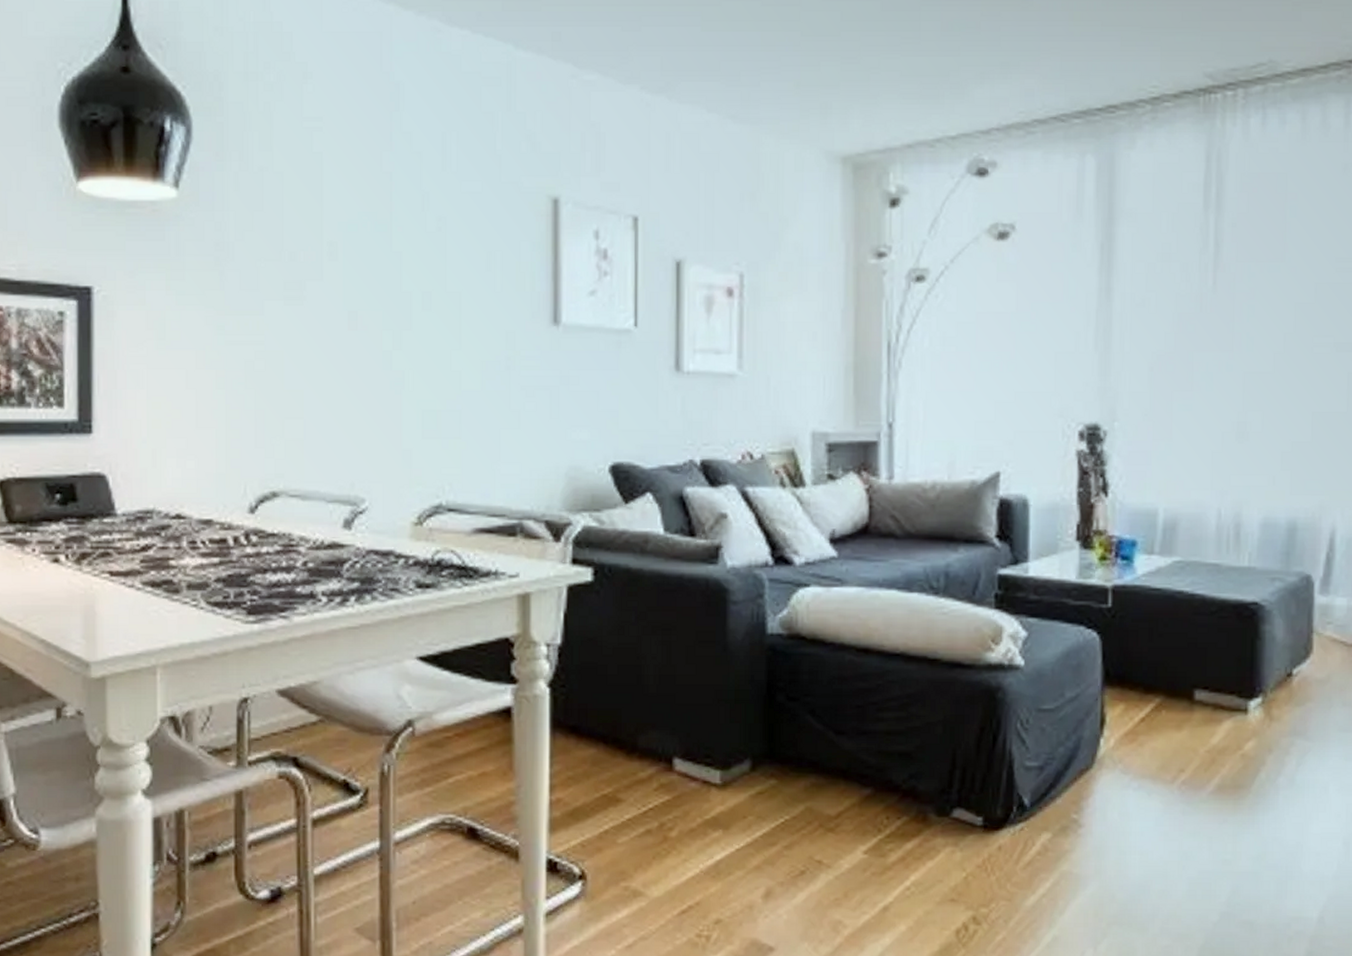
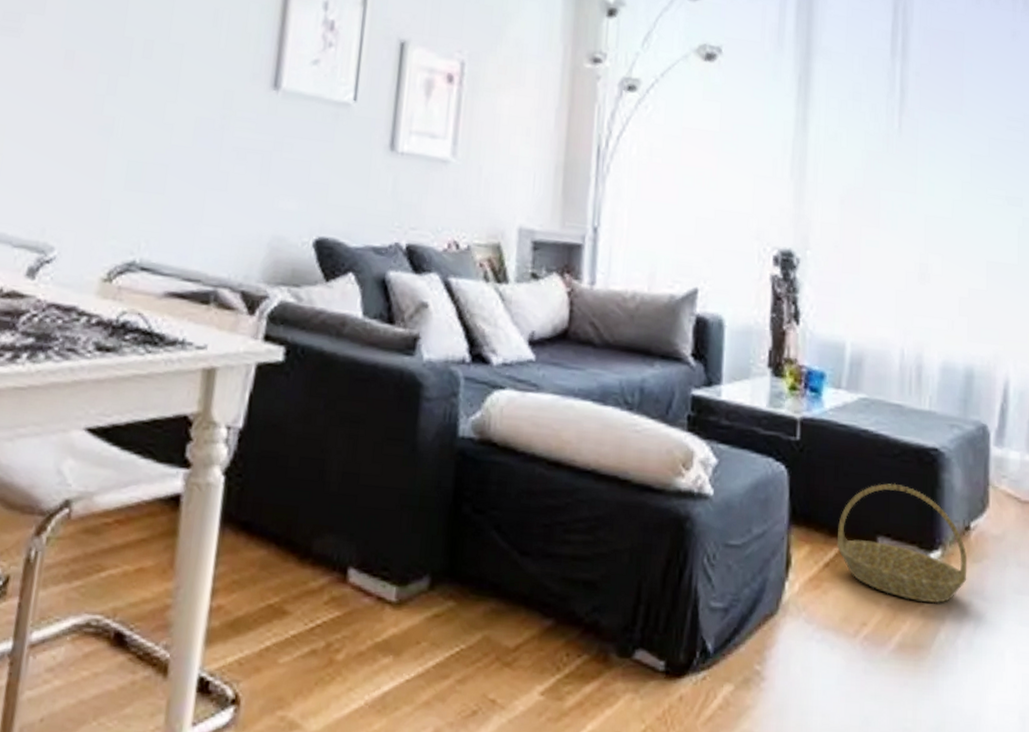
basket: none [1152,639,1290,747] -> present [836,483,968,604]

